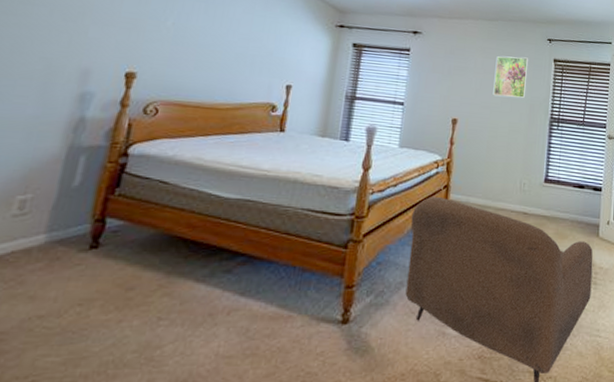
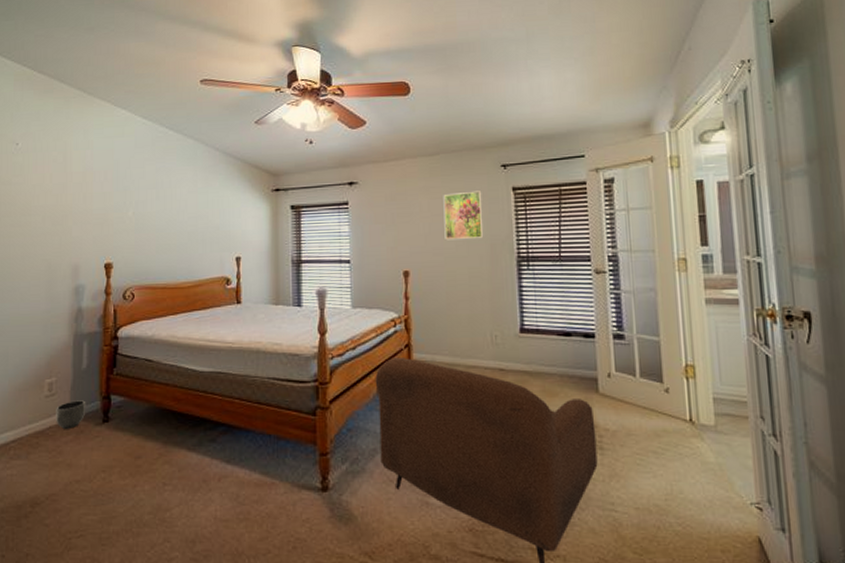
planter: none [22,222,71,255] -> present [56,400,86,429]

